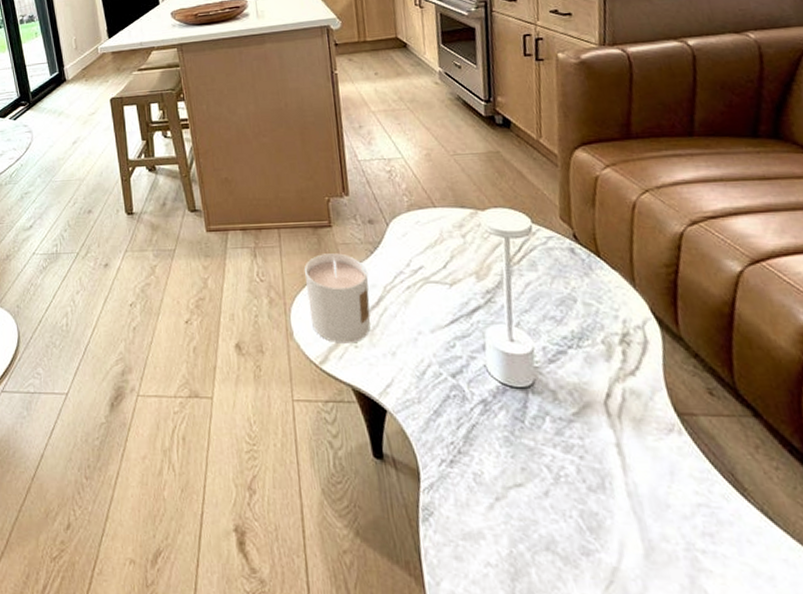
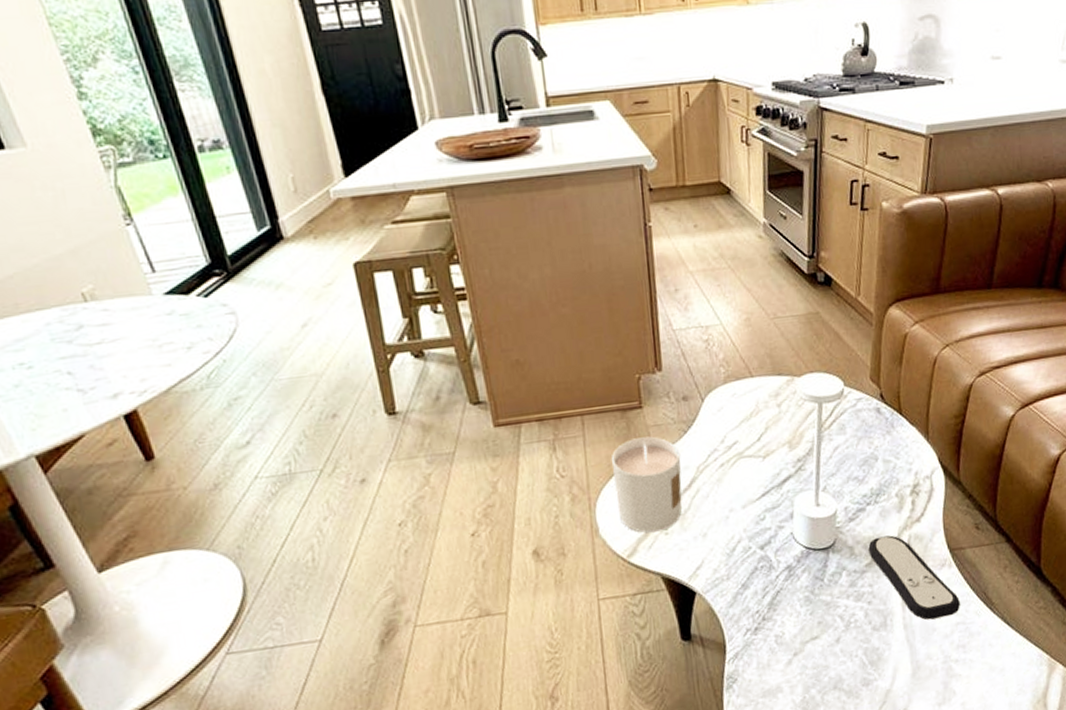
remote control: none [574,385,700,494] -> present [868,535,960,620]

